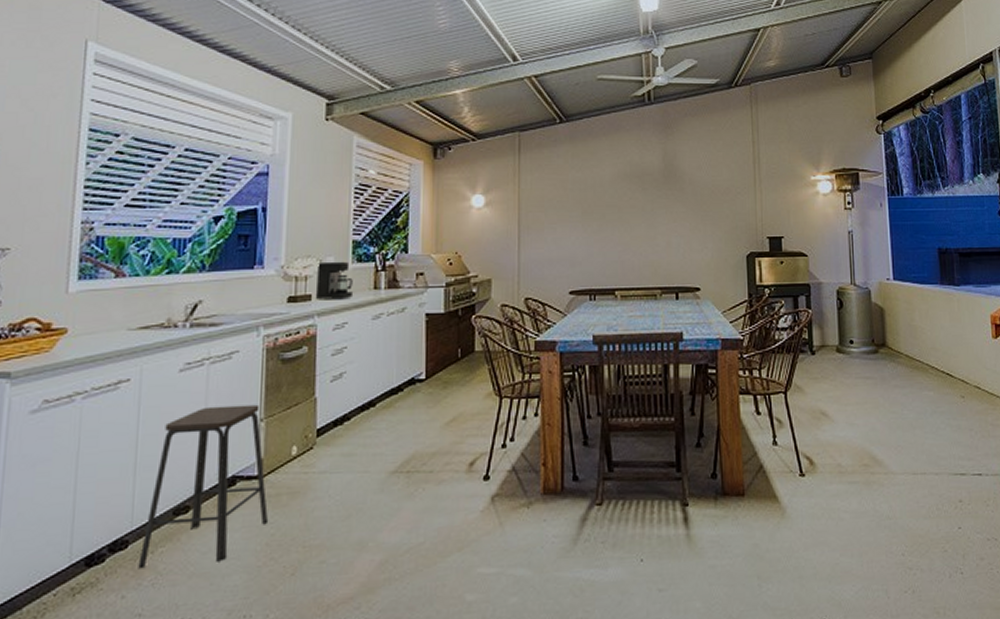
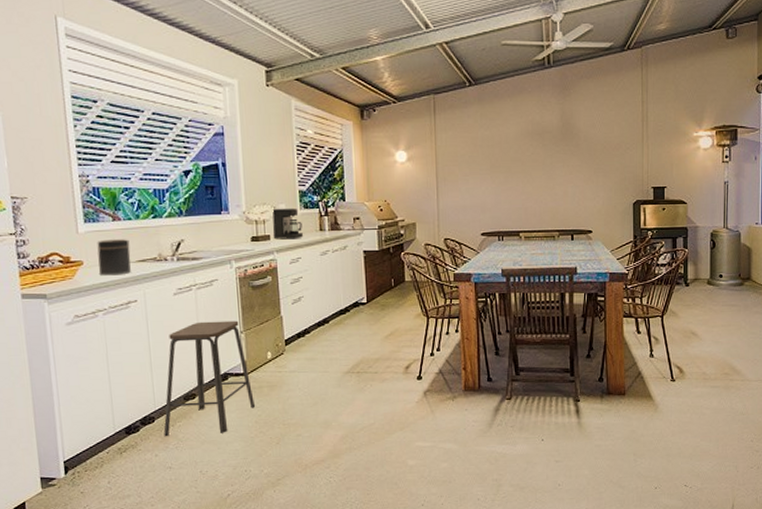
cylinder: none [85,300,132,348] -> present [97,239,131,276]

